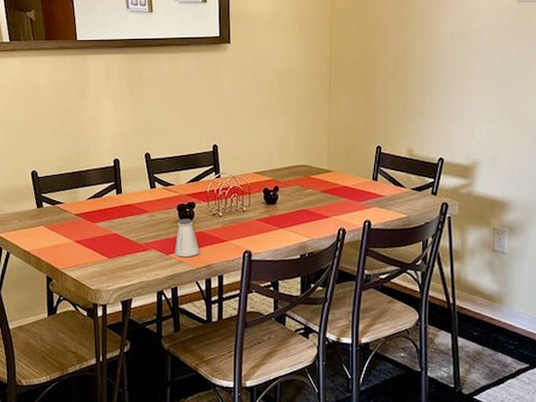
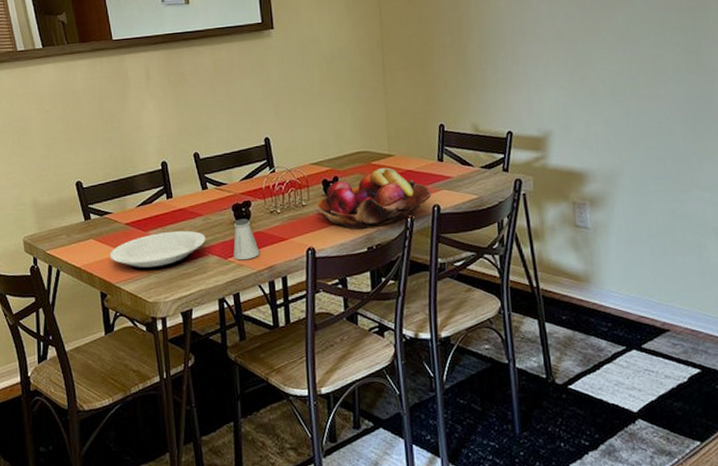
plate: none [58,224,150,260] -> present [109,230,206,271]
fruit basket: none [255,181,364,237] -> present [315,167,432,230]

